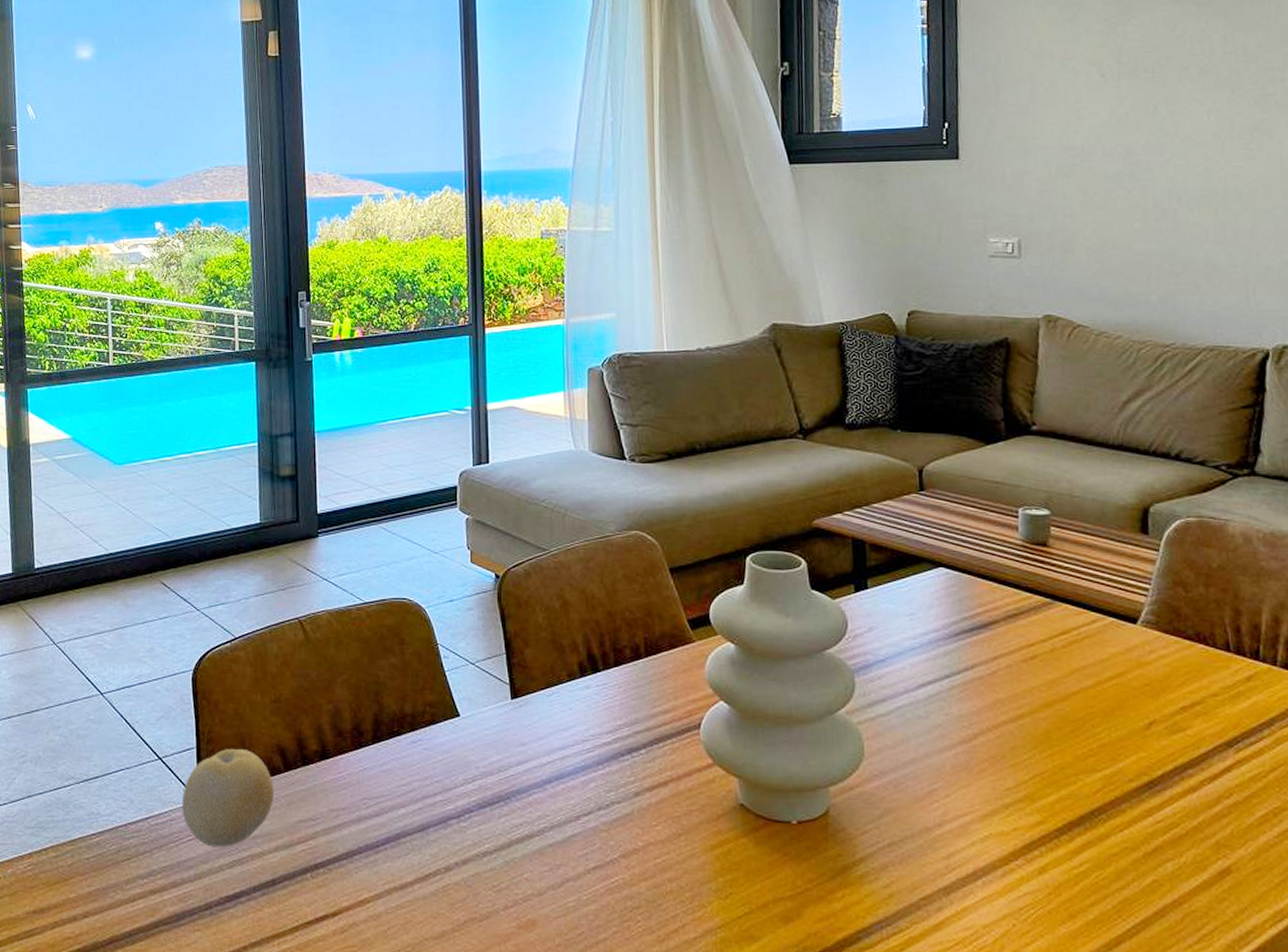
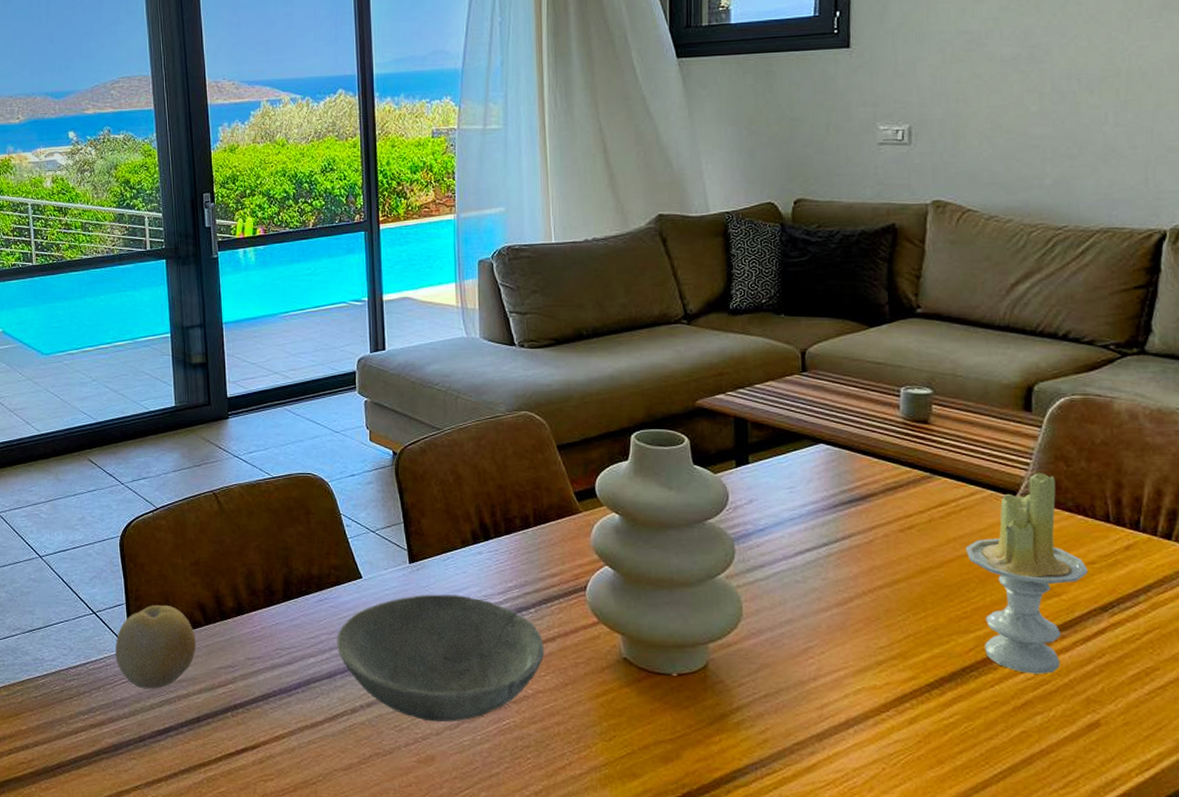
bowl: none [431,734,656,881] -> present [337,594,545,723]
candle: none [1088,599,1212,817] -> present [965,473,1088,674]

